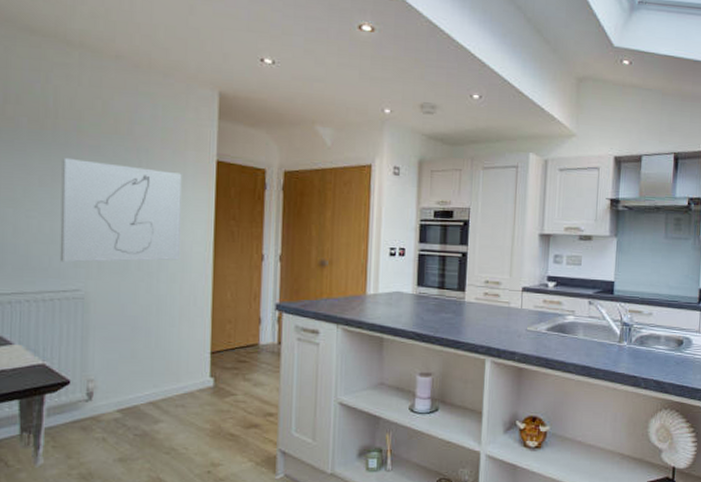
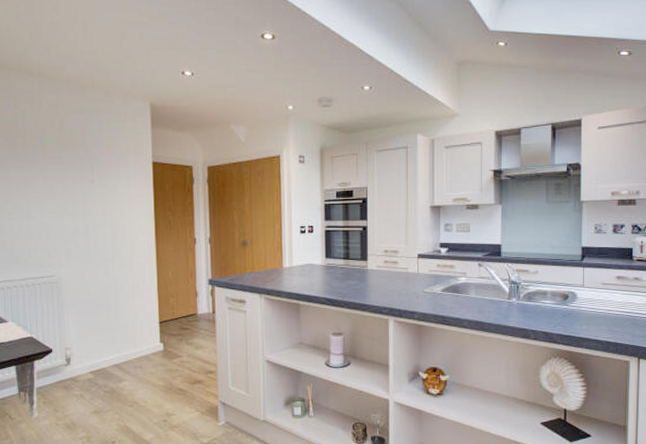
wall art: present [59,157,182,263] -> none [32,168,130,254]

